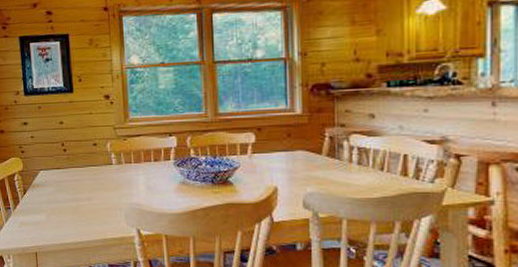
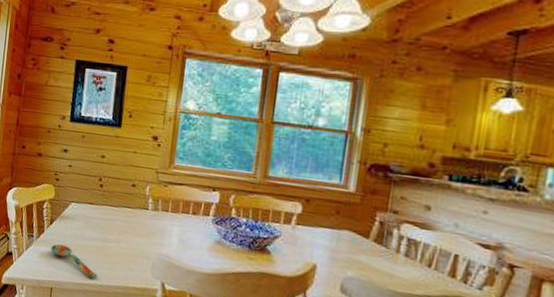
spoon: none [28,211,77,237] -> present [51,244,98,279]

